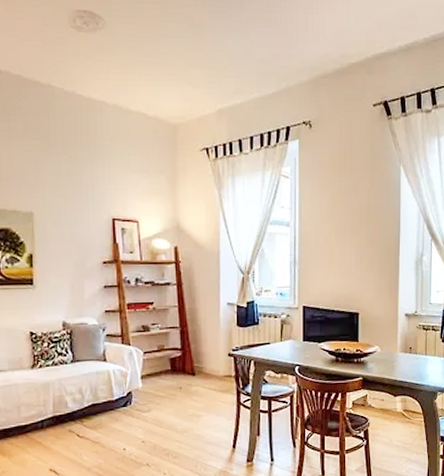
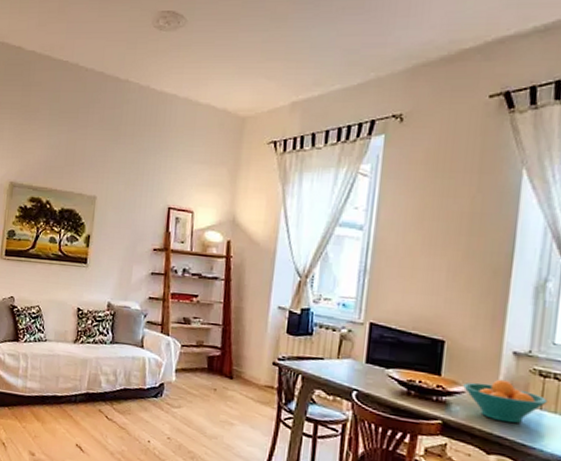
fruit bowl: none [375,336,430,370] -> present [463,379,549,424]

